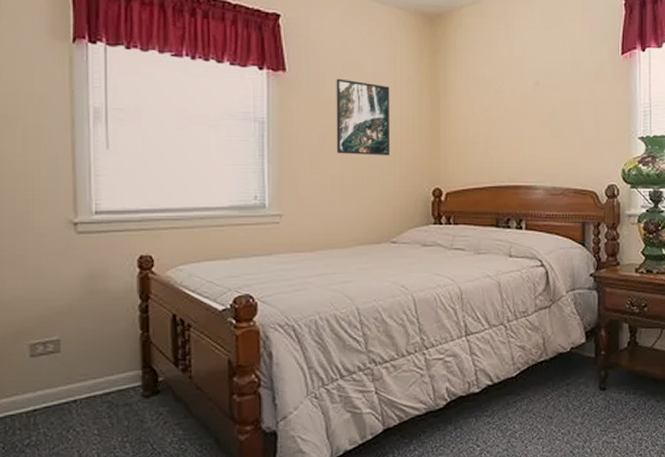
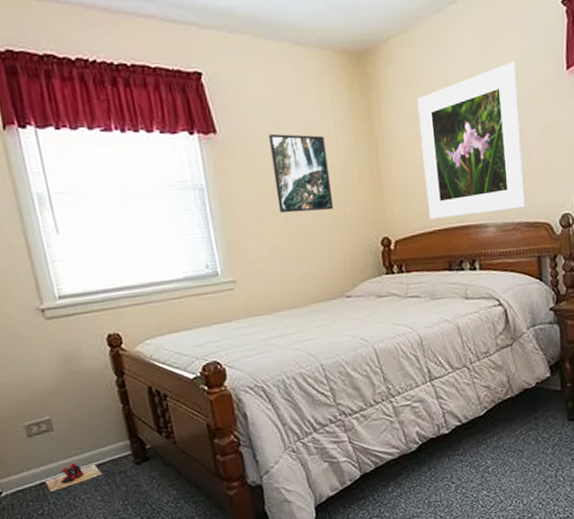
slippers: none [38,390,105,421] -> present [44,463,103,493]
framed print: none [481,41,576,177] -> present [417,61,526,220]

